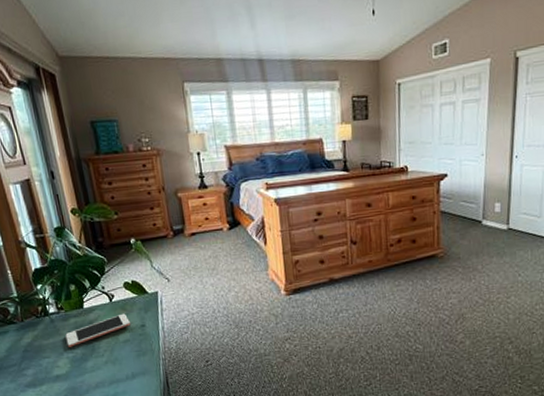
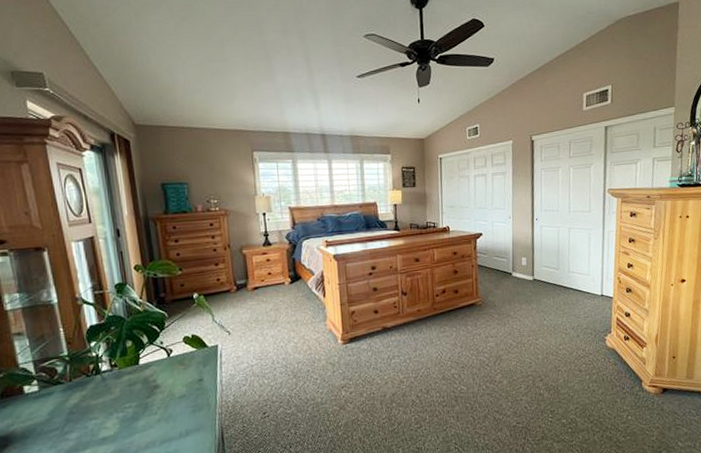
cell phone: present [65,313,130,347] -> none [117,368,187,406]

